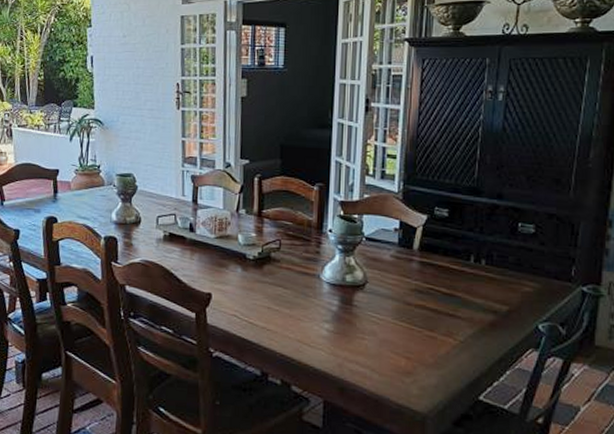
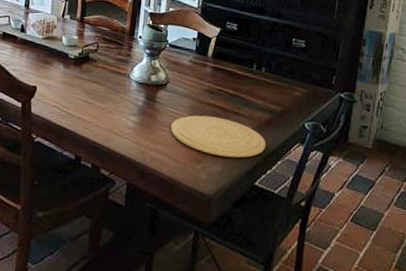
plate: none [372,319,491,369] -> present [170,115,266,158]

